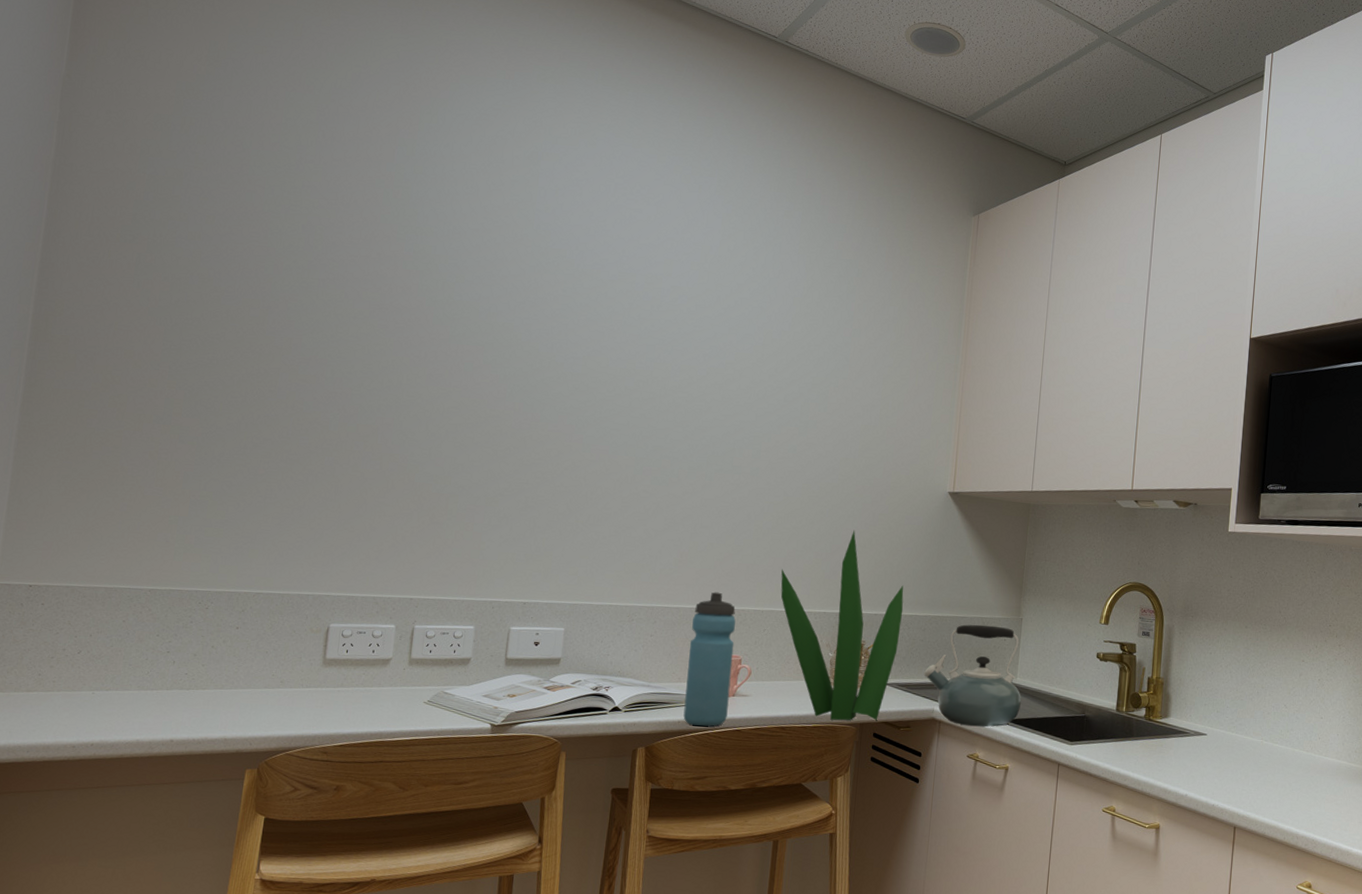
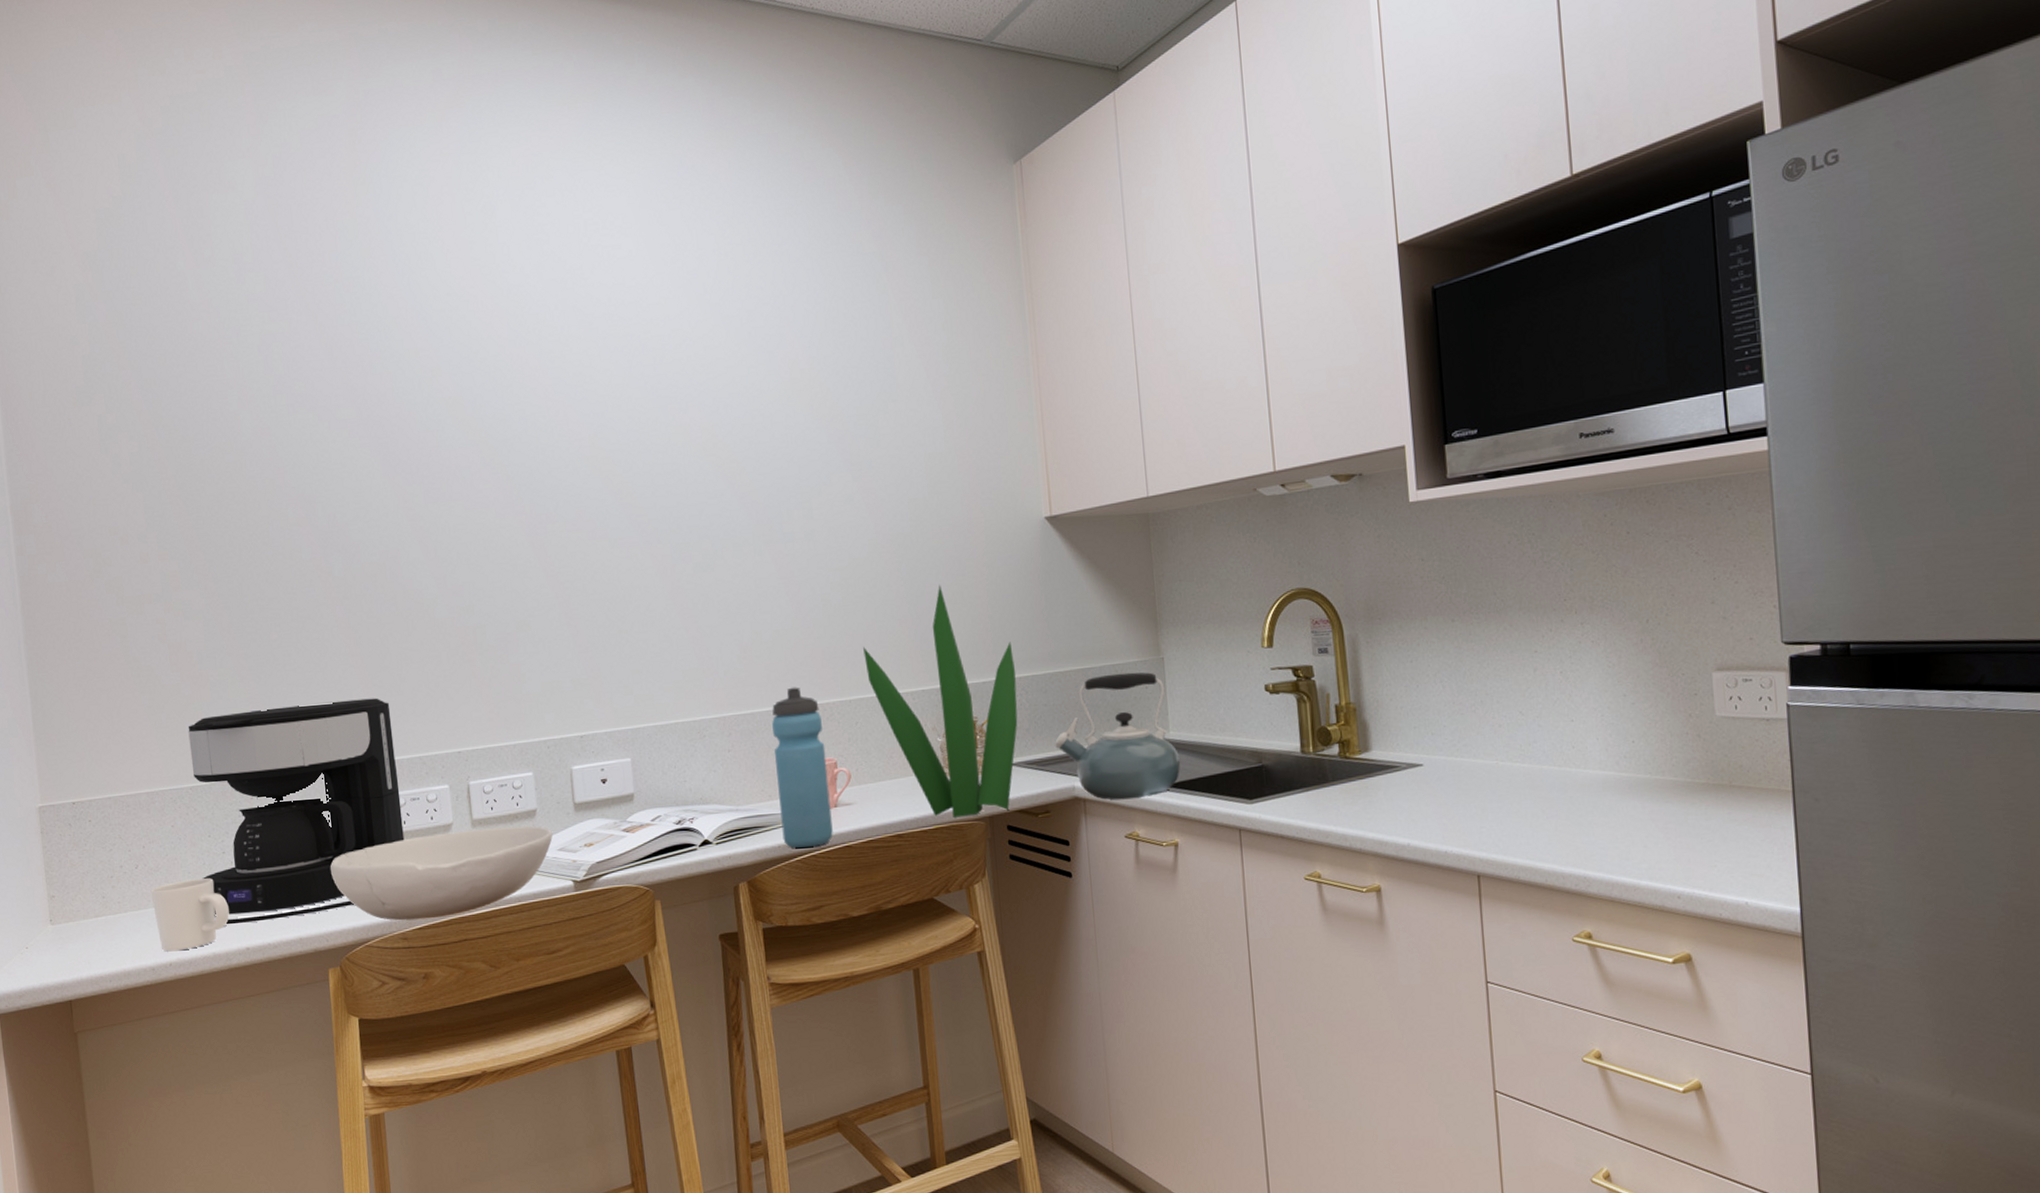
mug: none [86,671,162,734] -> present [150,878,230,952]
coffee maker: none [143,530,355,719] -> present [188,698,405,925]
bowl: none [268,666,481,739] -> present [331,826,553,921]

